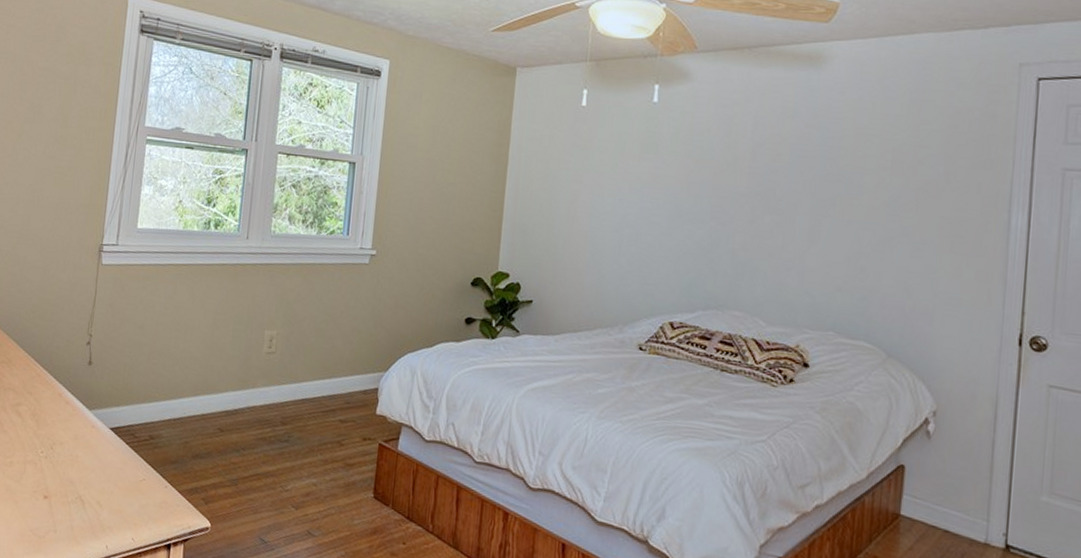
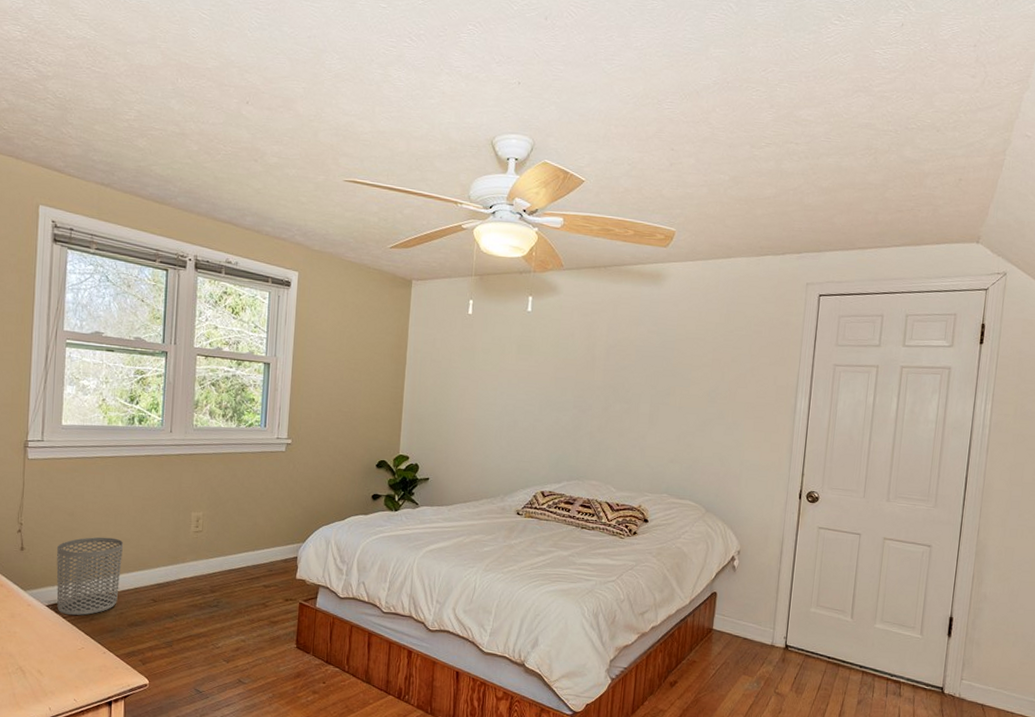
waste bin: none [121,353,192,442] -> present [56,537,123,616]

